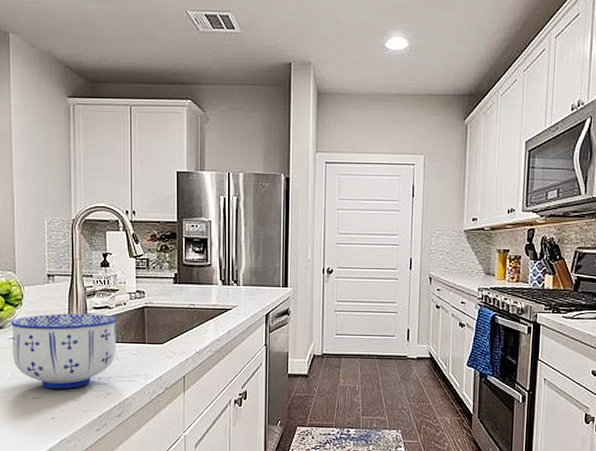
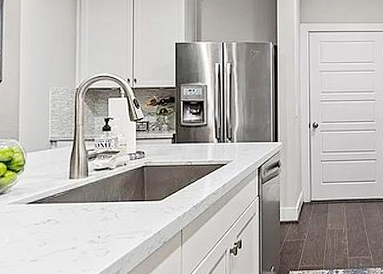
bowl: present [10,313,117,389] -> none [11,175,117,251]

